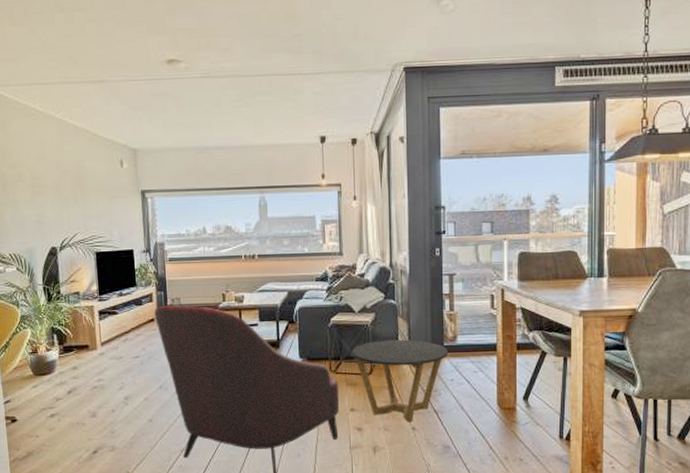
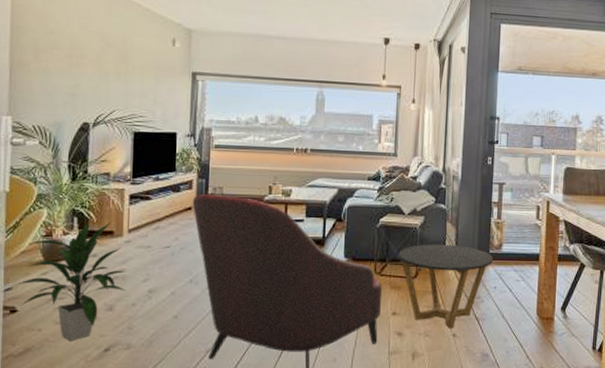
indoor plant: none [12,336,106,445] -> present [15,221,127,341]

